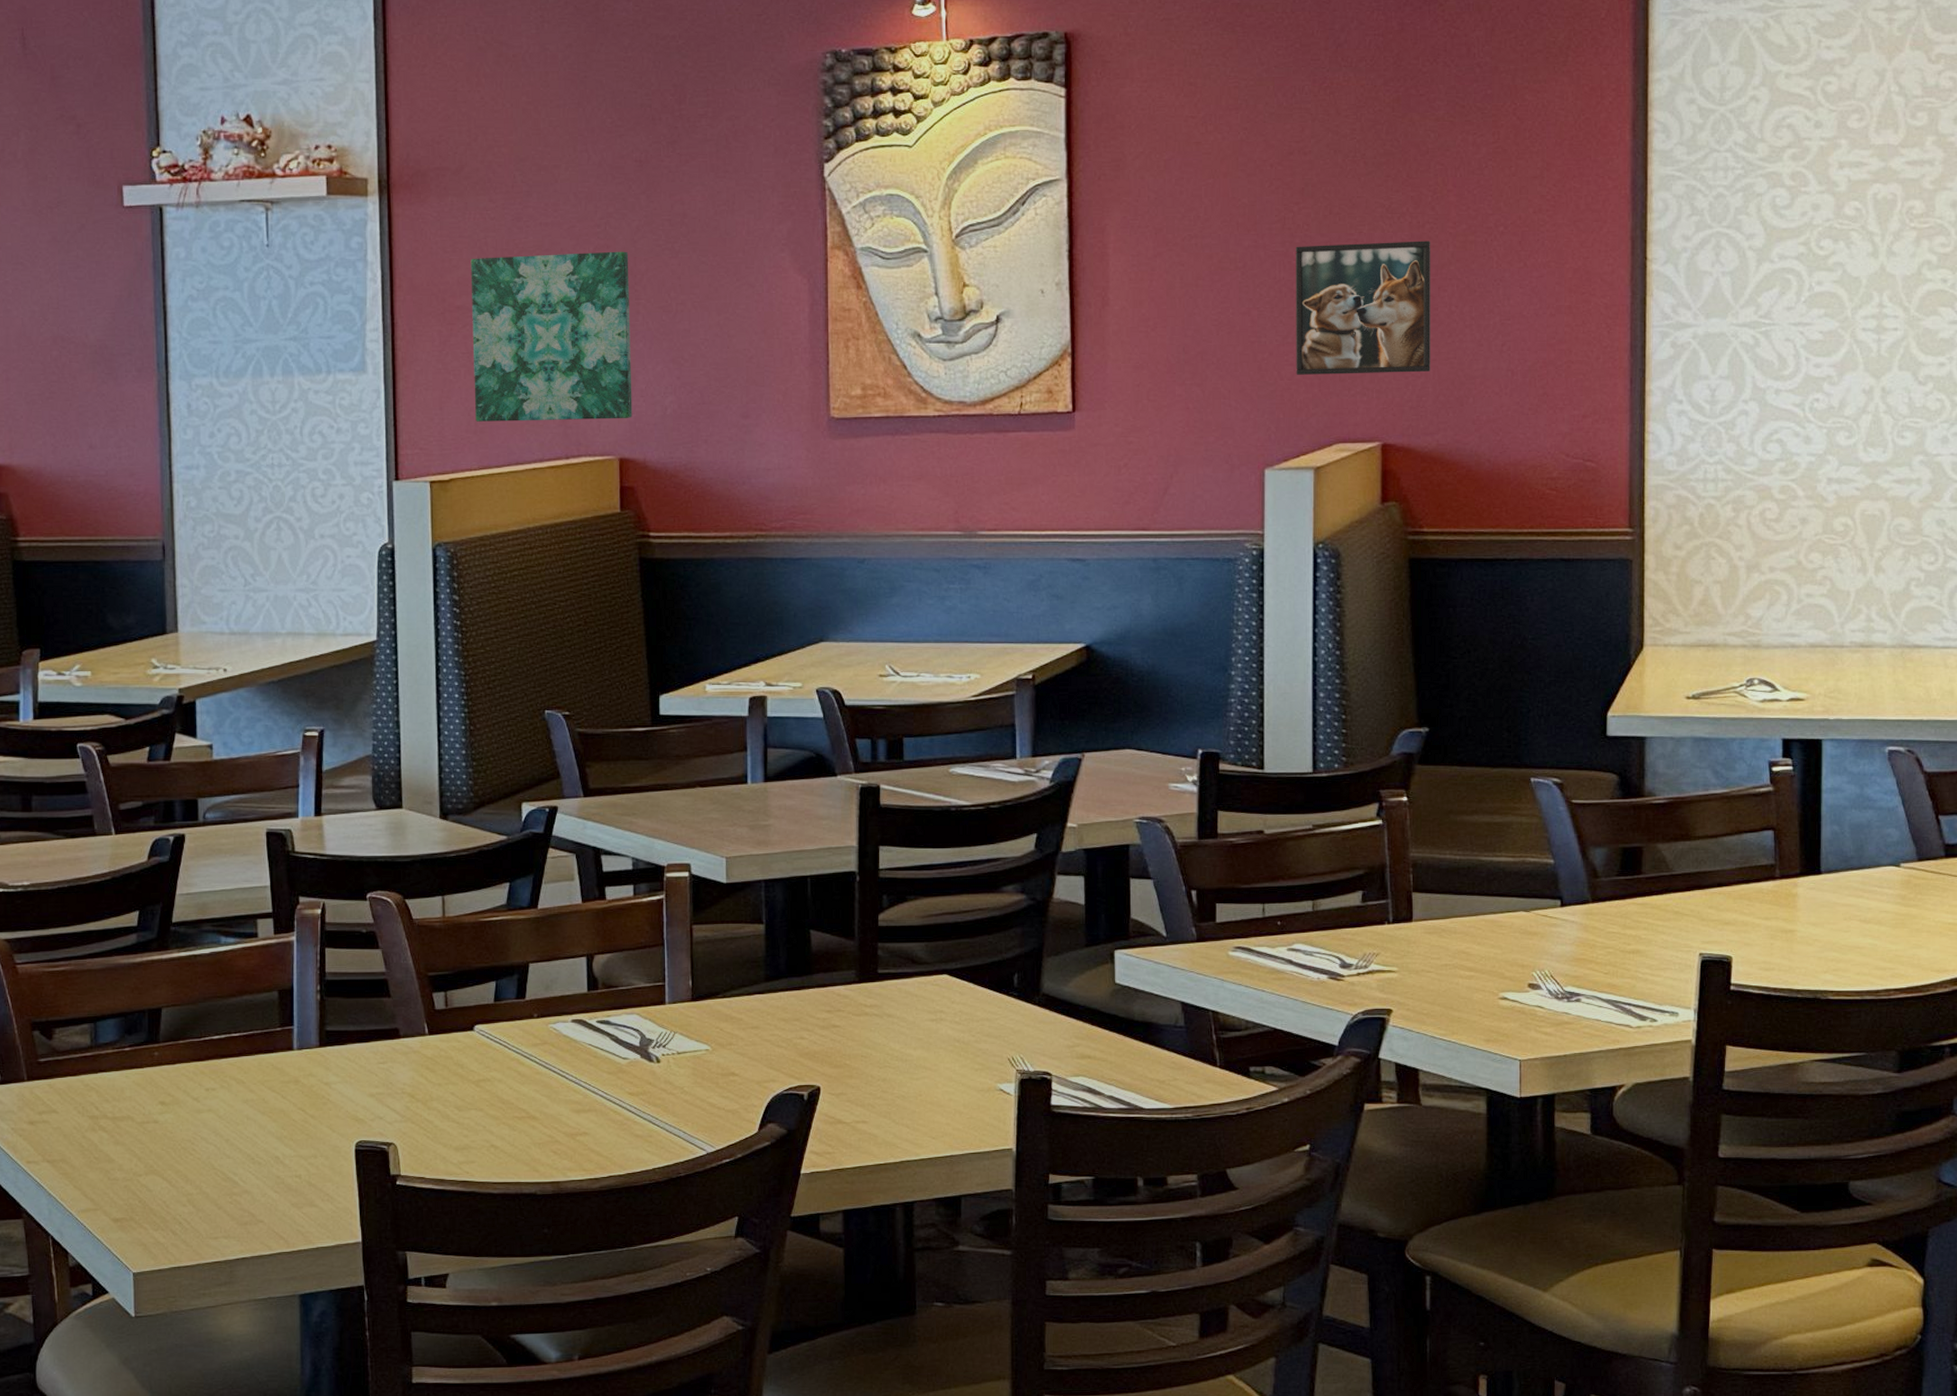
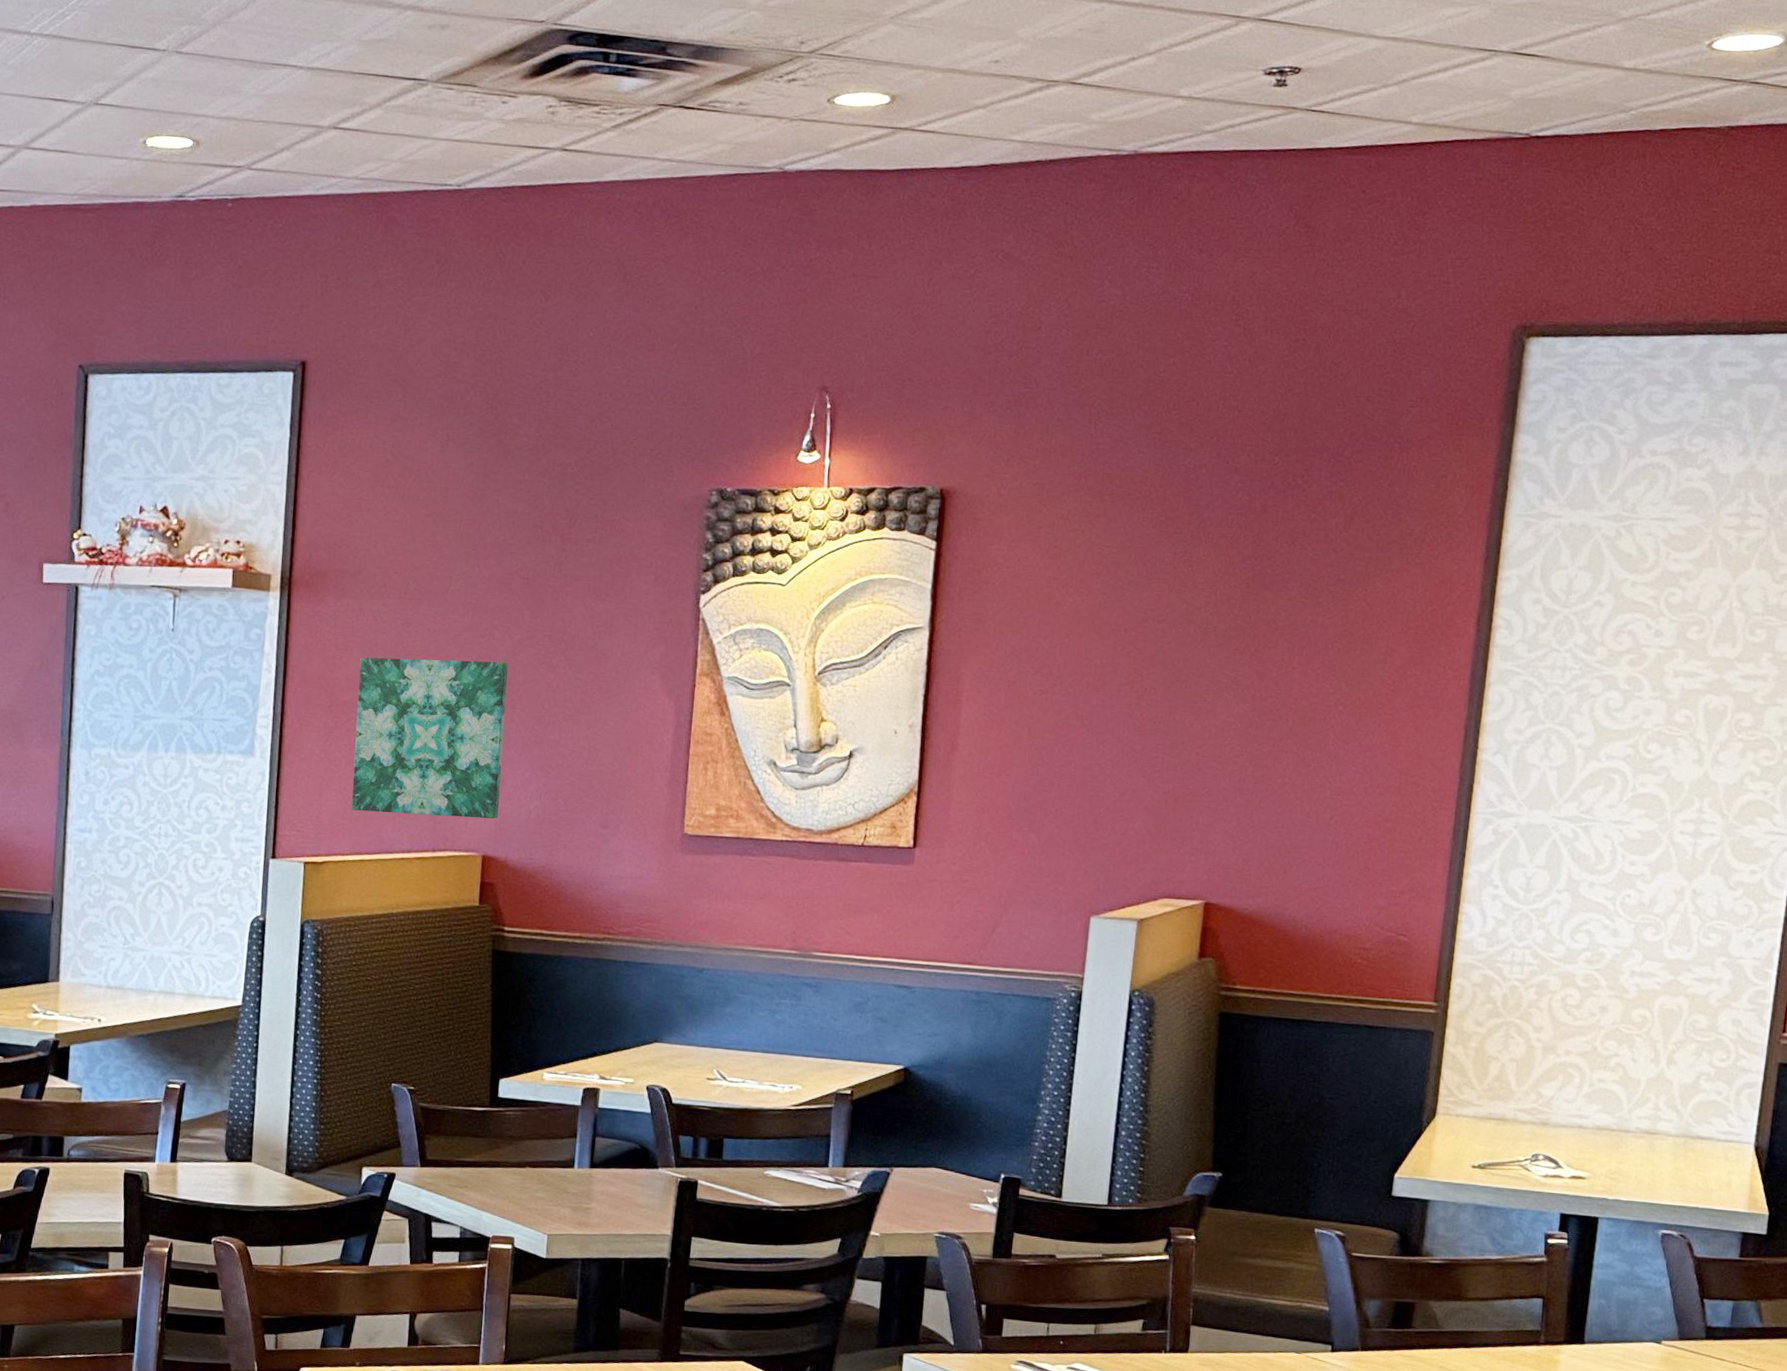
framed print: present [1295,240,1430,375] -> none [1129,709,1271,838]

